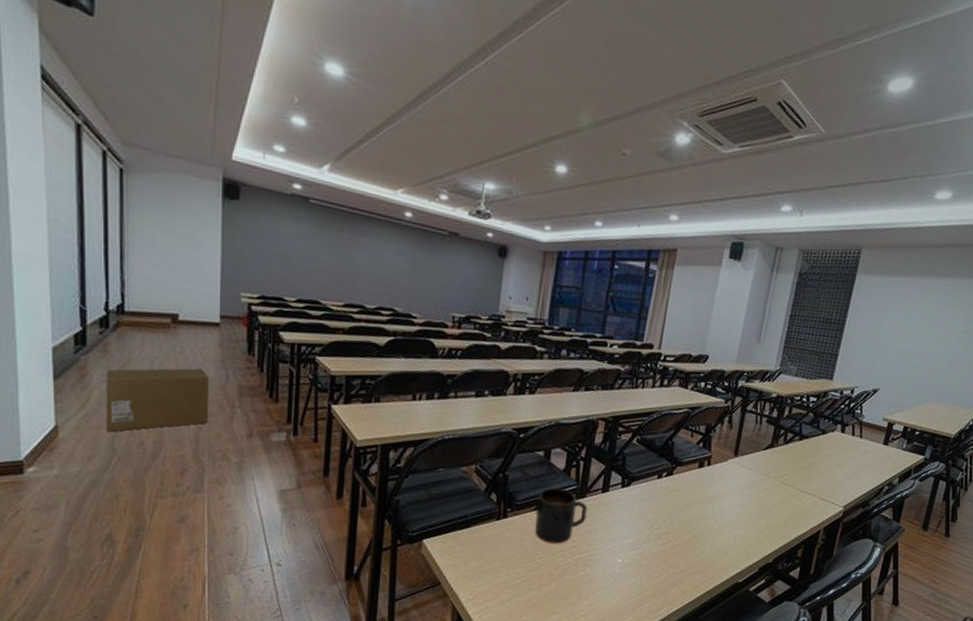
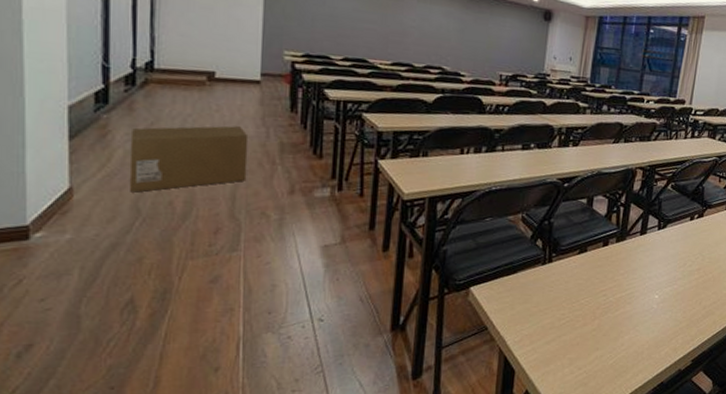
mug: present [535,487,588,544] -> none [578,232,628,284]

